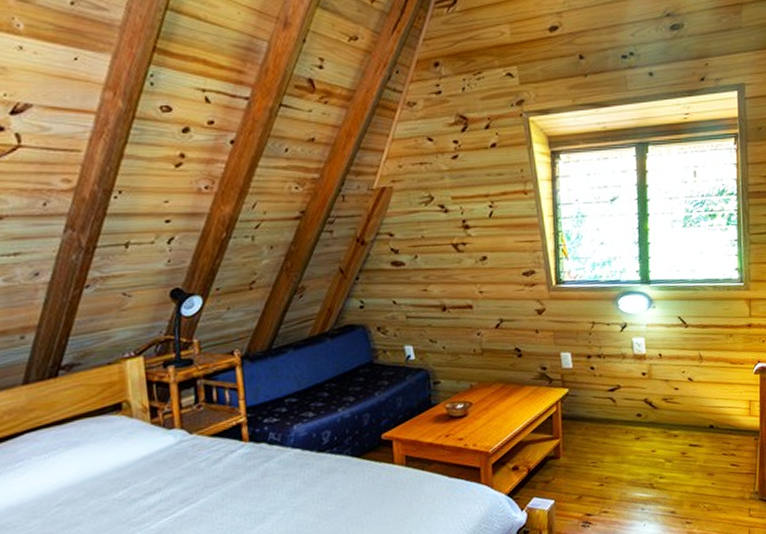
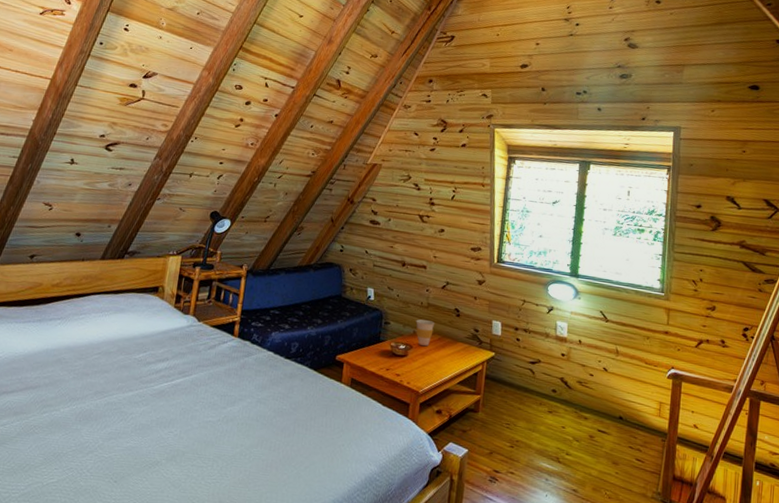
cup: none [471,369,494,401] -> present [416,319,434,347]

